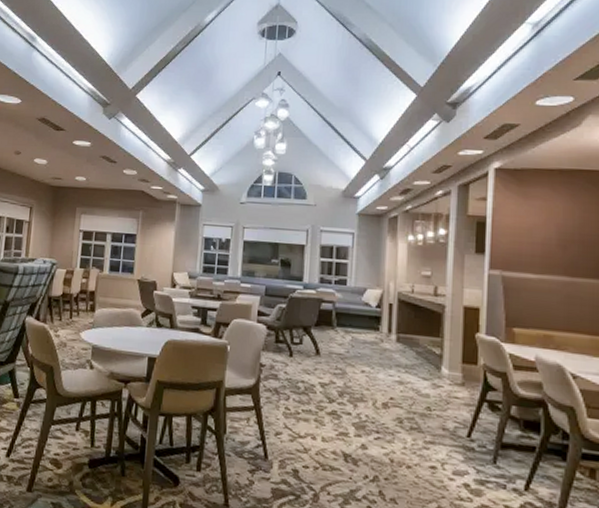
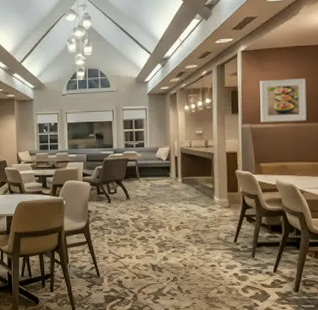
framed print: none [517,212,587,275] -> present [260,78,307,122]

